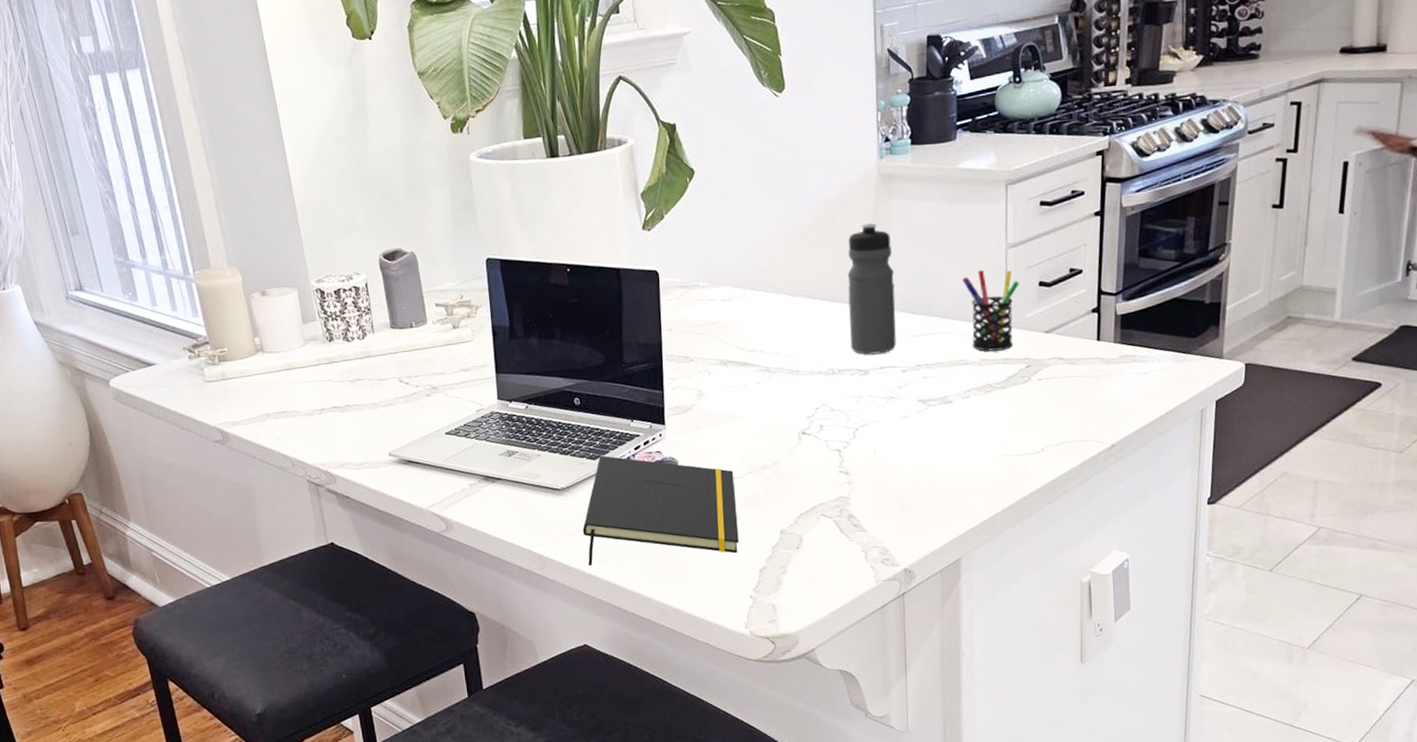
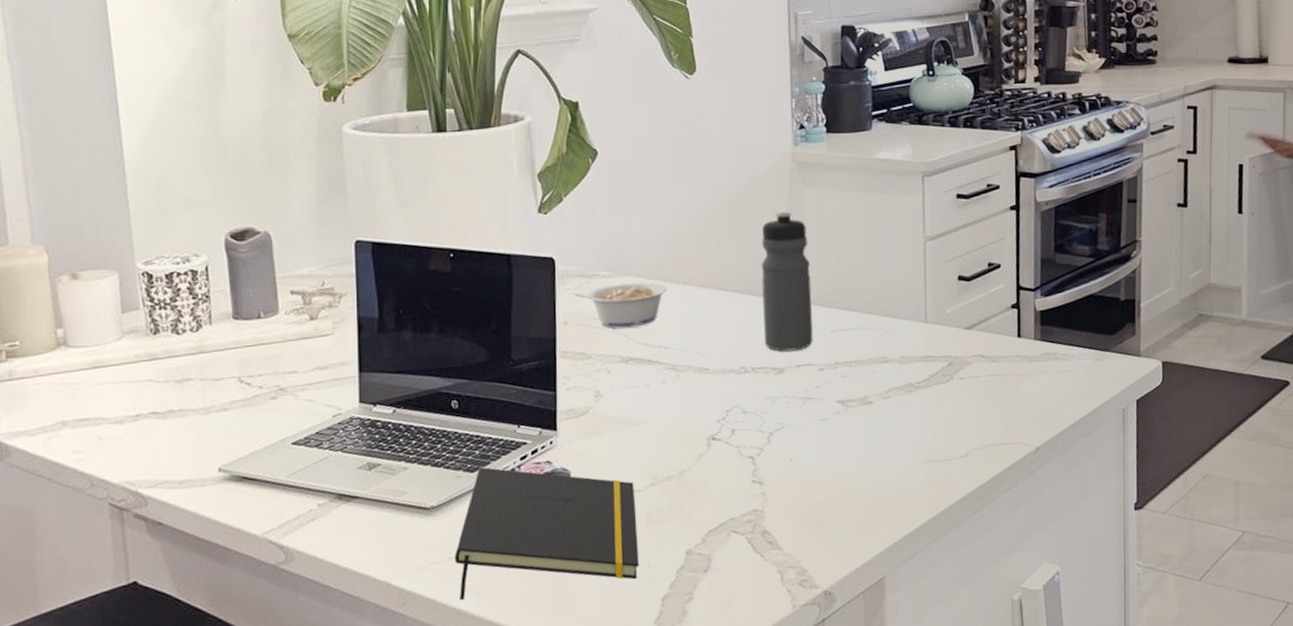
legume: none [675,291,760,334] -> present [572,282,667,328]
pen holder: present [962,270,1019,351] -> none [881,263,938,348]

